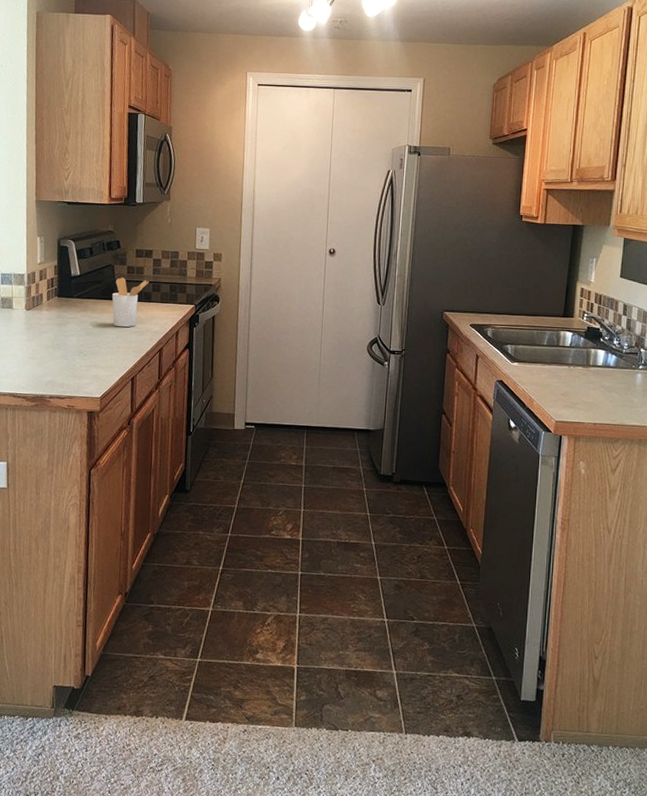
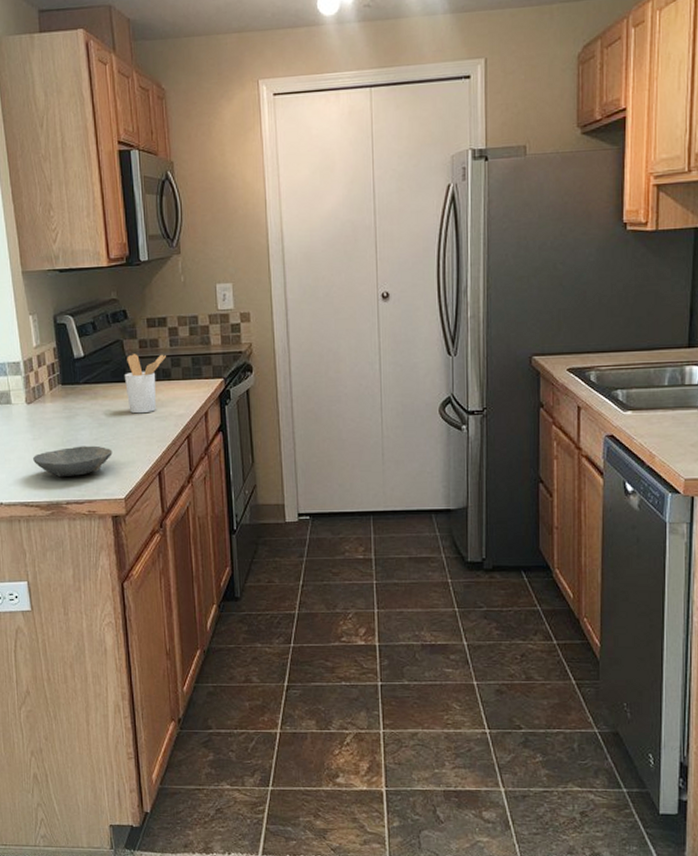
bowl: none [25,349,95,375] -> present [33,445,113,478]

